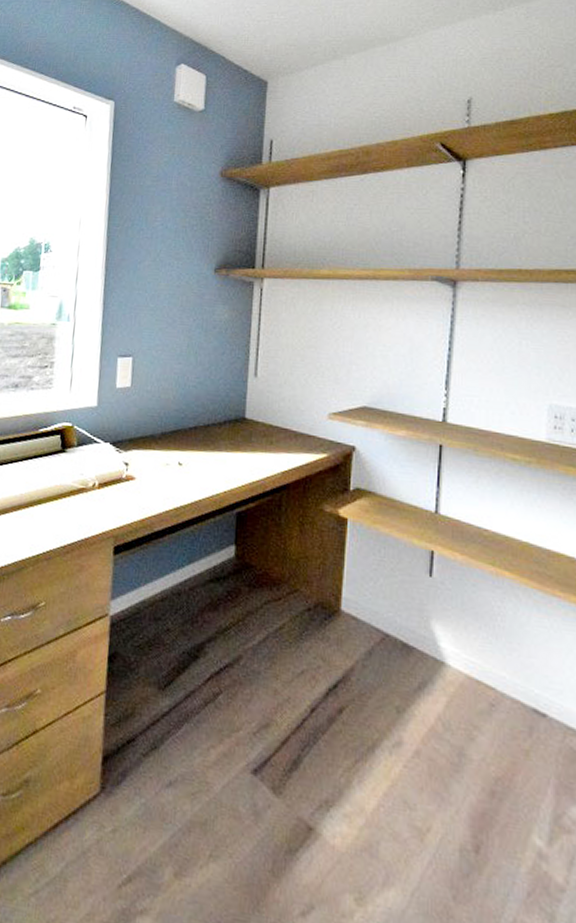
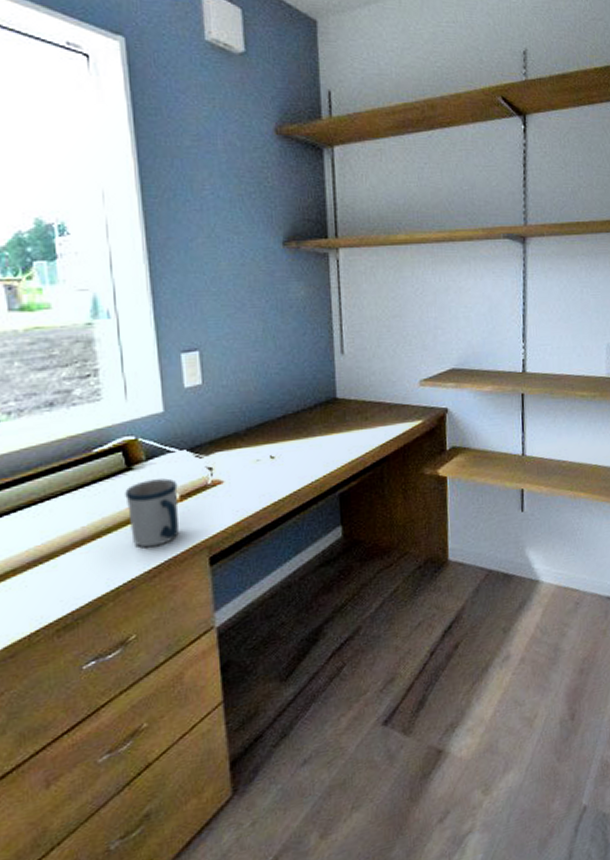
mug: none [55,464,98,526] -> present [125,478,179,548]

